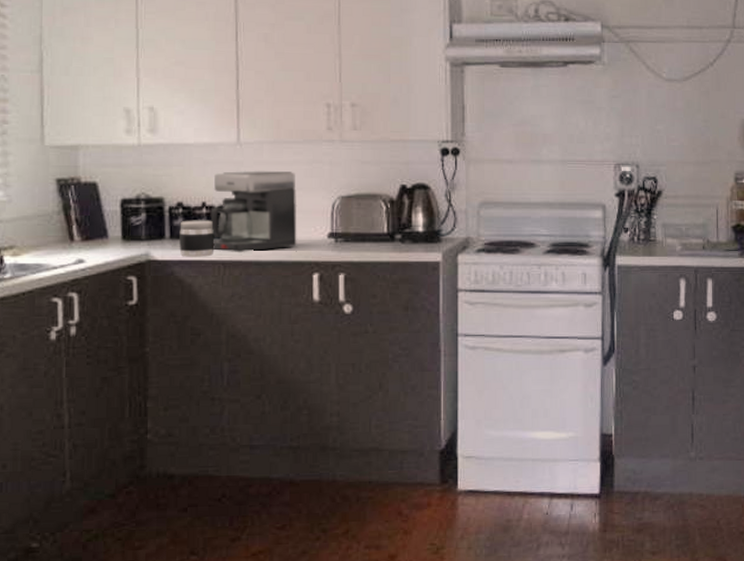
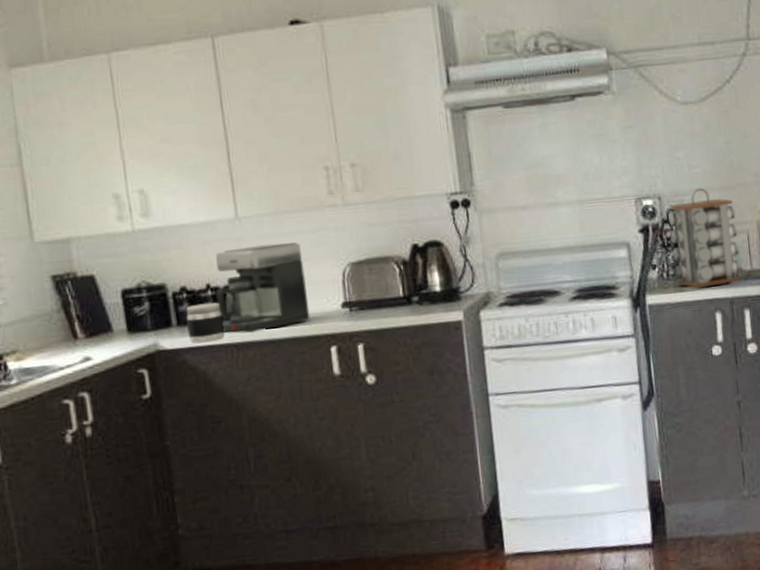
spice rack: none [644,160,708,254] -> present [668,187,742,288]

